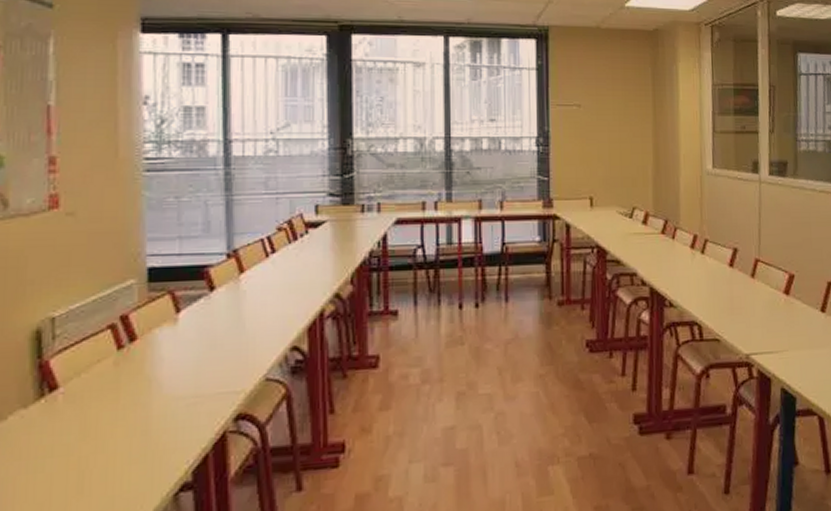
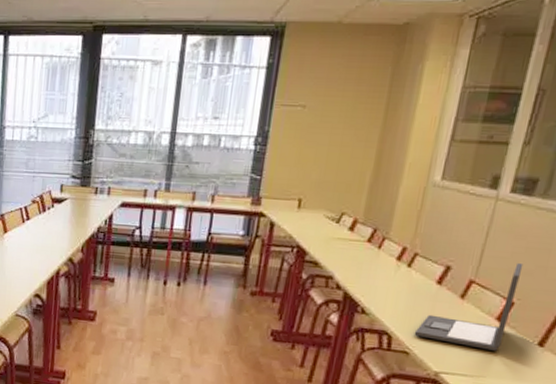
laptop: none [720,237,794,324] -> present [414,262,524,351]

